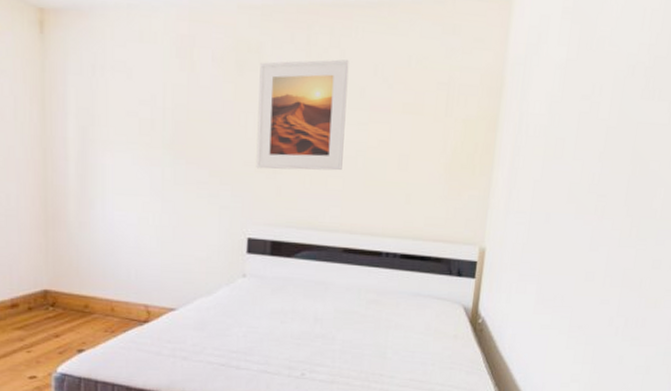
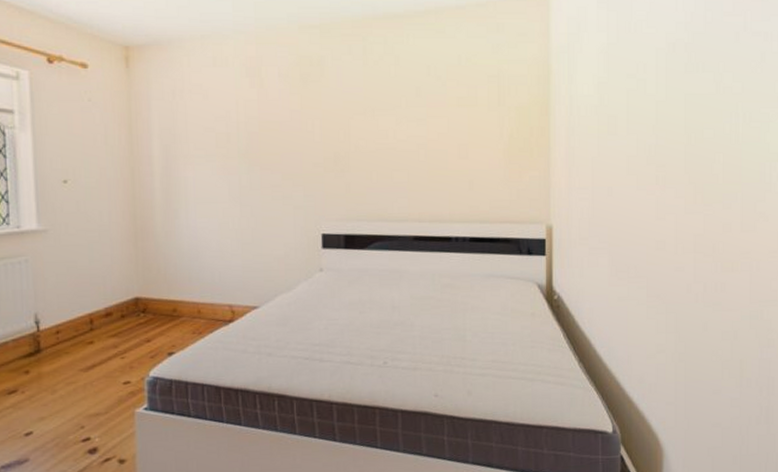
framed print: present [256,59,349,171] -> none [322,64,406,169]

